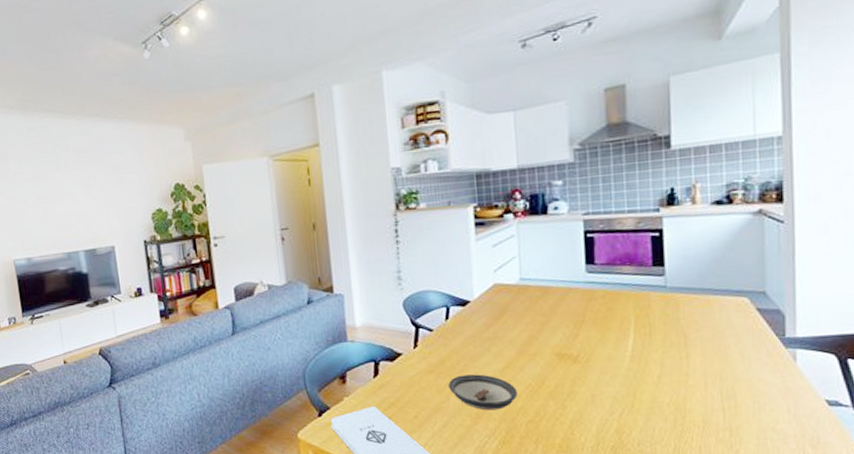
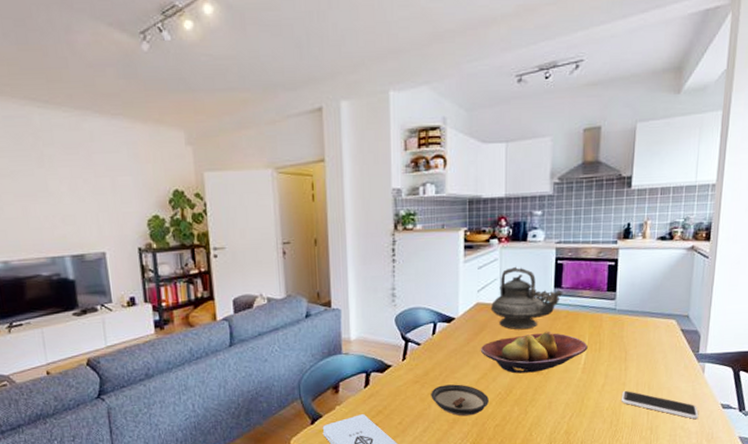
fruit bowl: none [502,313,635,363] -> present [480,331,588,374]
teapot: none [510,242,597,313] -> present [490,266,563,330]
smartphone: none [685,382,796,418] -> present [621,390,699,419]

